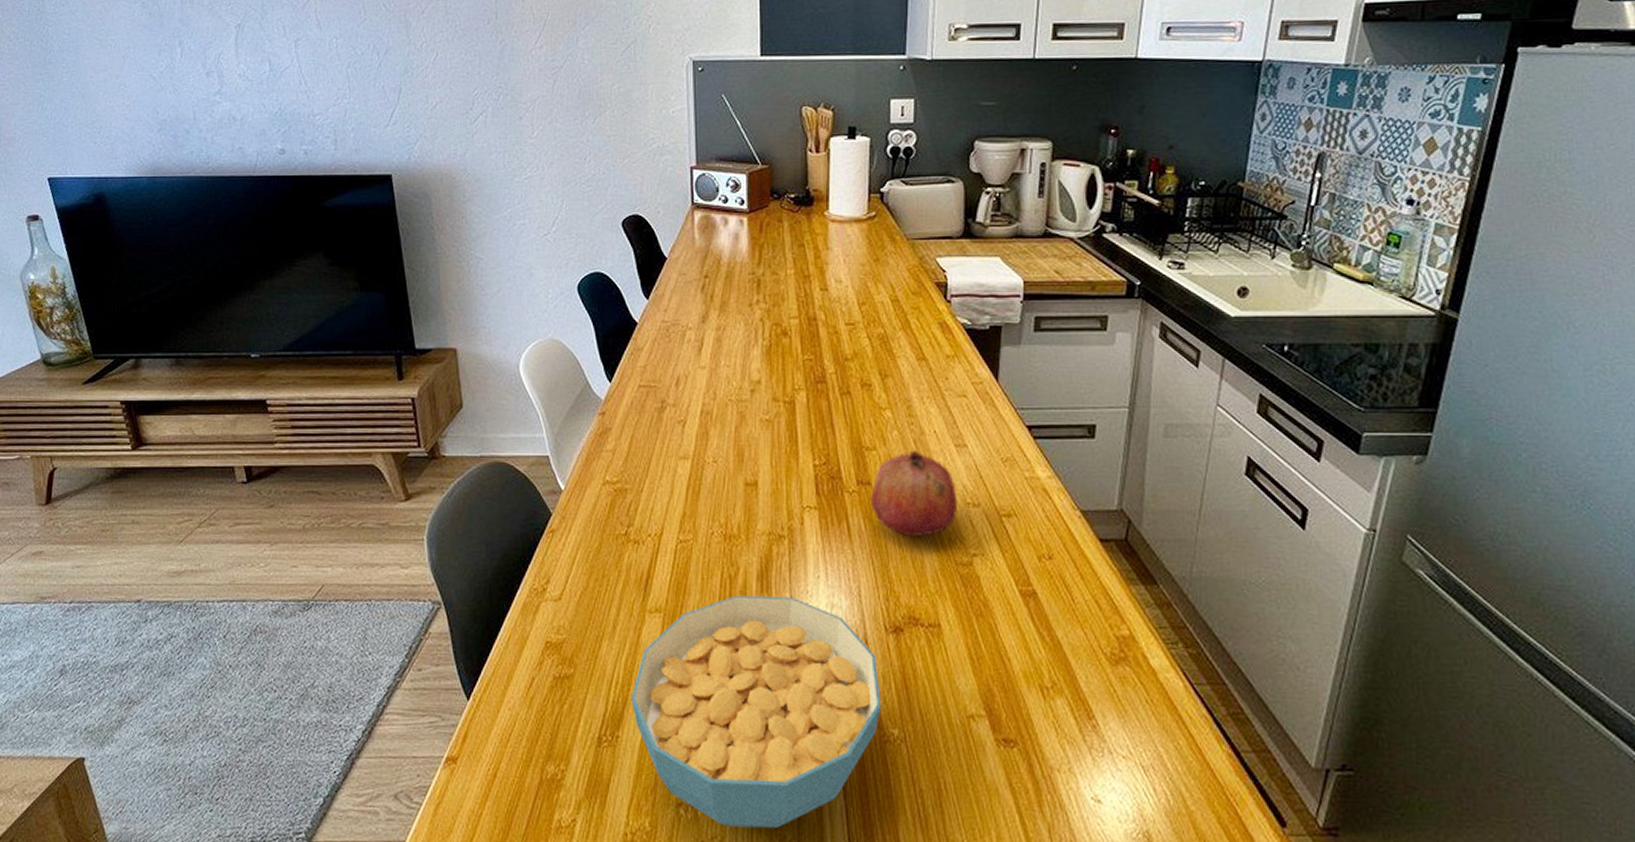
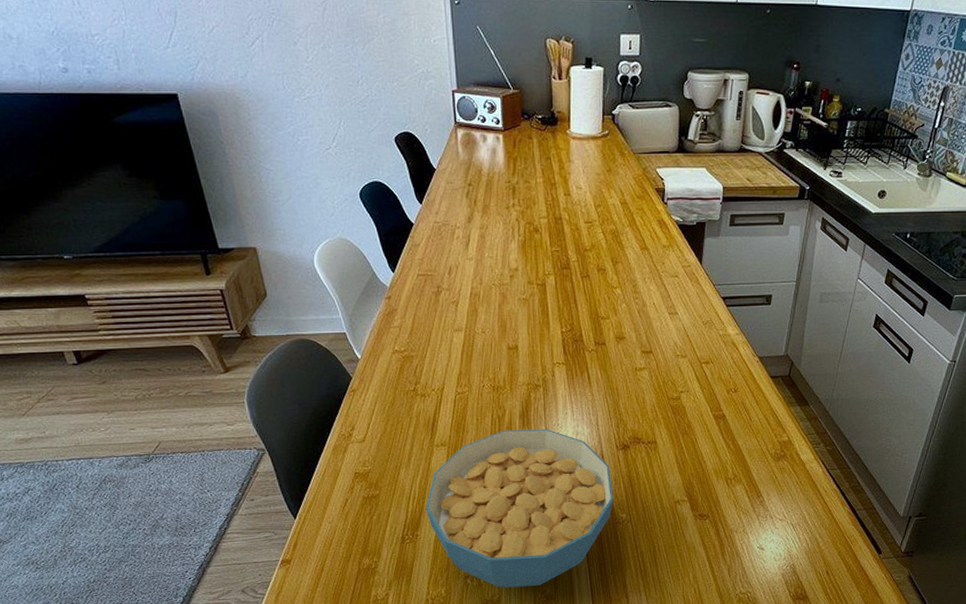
fruit: present [871,450,958,536] -> none [606,318,671,381]

